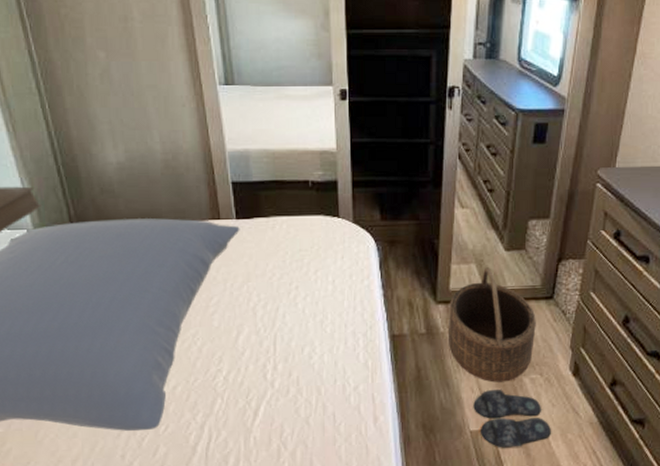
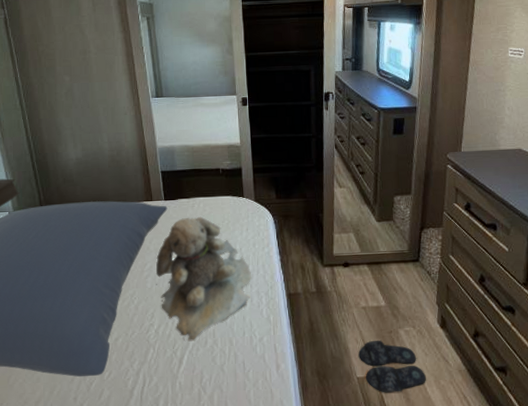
stuffed animal: none [225,240,347,389] -> present [156,216,252,341]
basket: present [447,267,536,383] -> none [334,236,407,334]

